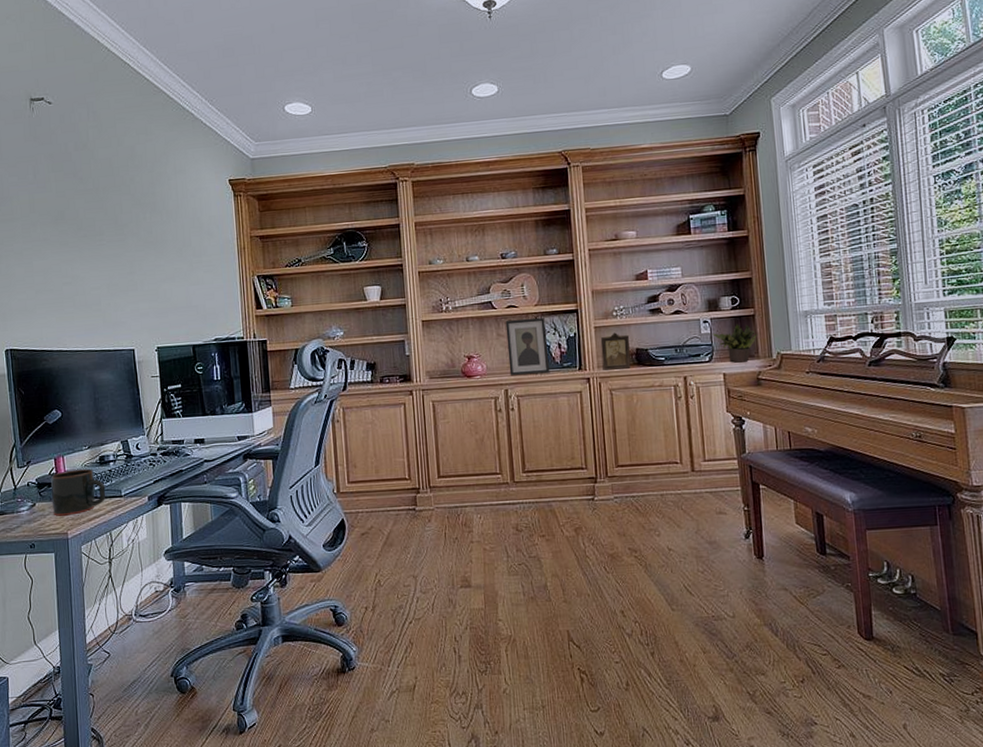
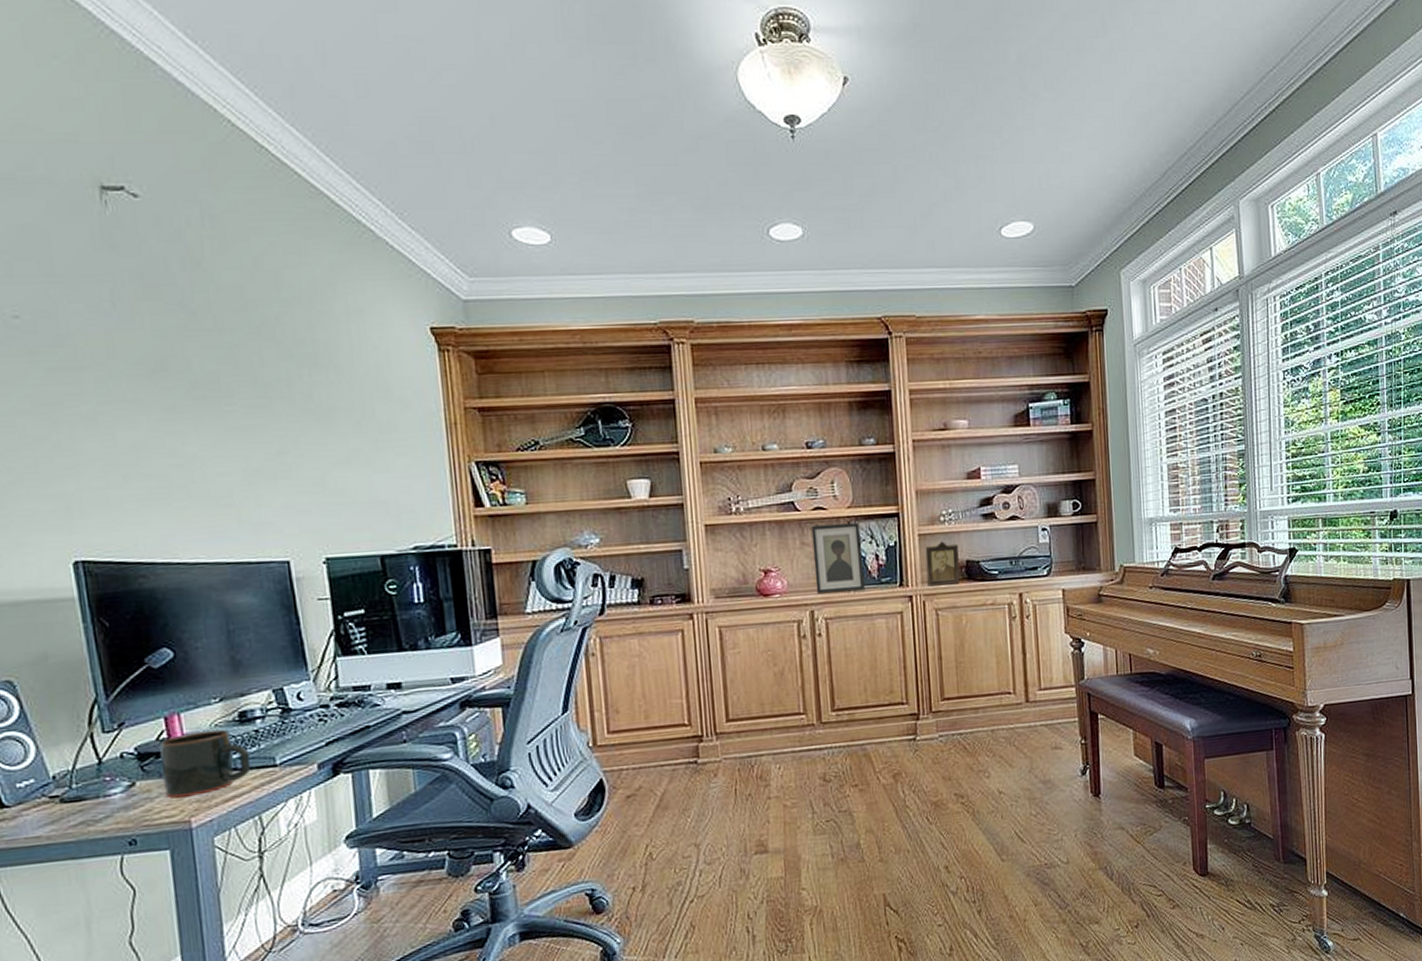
potted plant: present [712,324,757,364] -> none [1051,532,1099,578]

